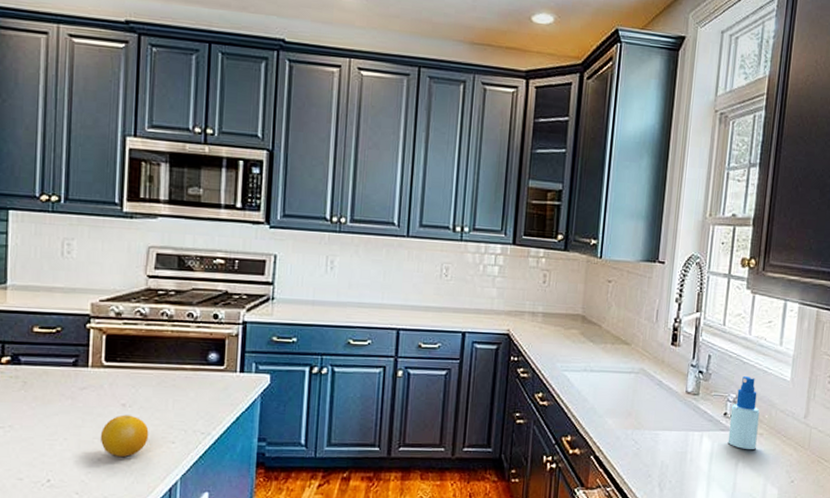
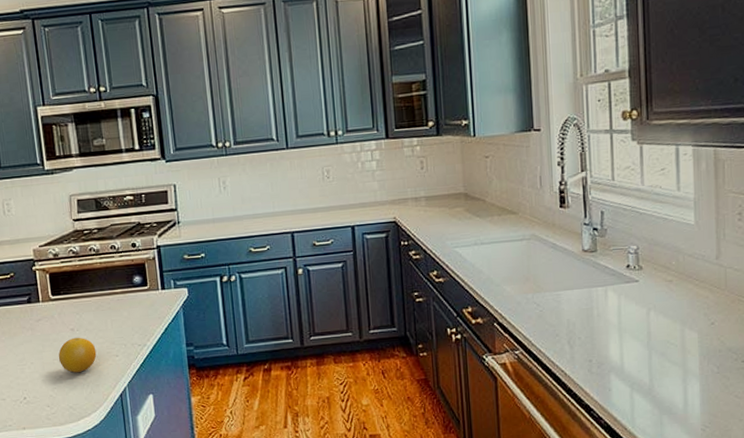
spray bottle: present [728,376,760,449] -> none [633,226,667,298]

